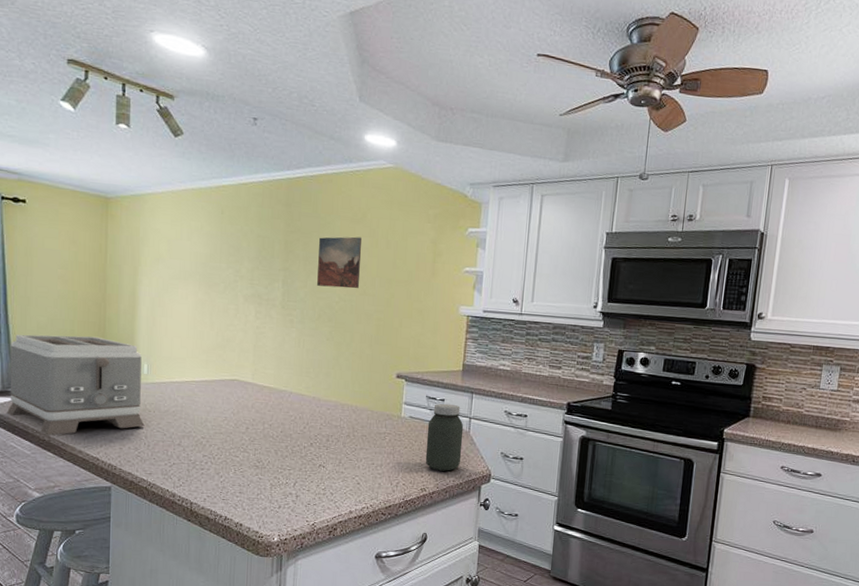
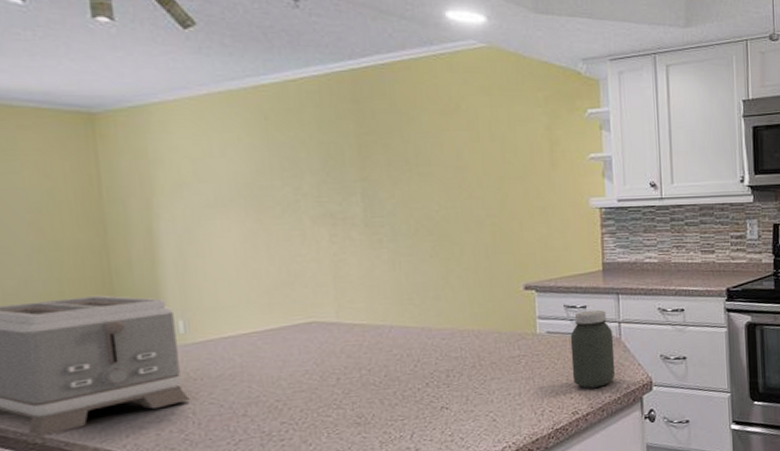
wall art: present [317,236,362,289] -> none [403,131,464,194]

